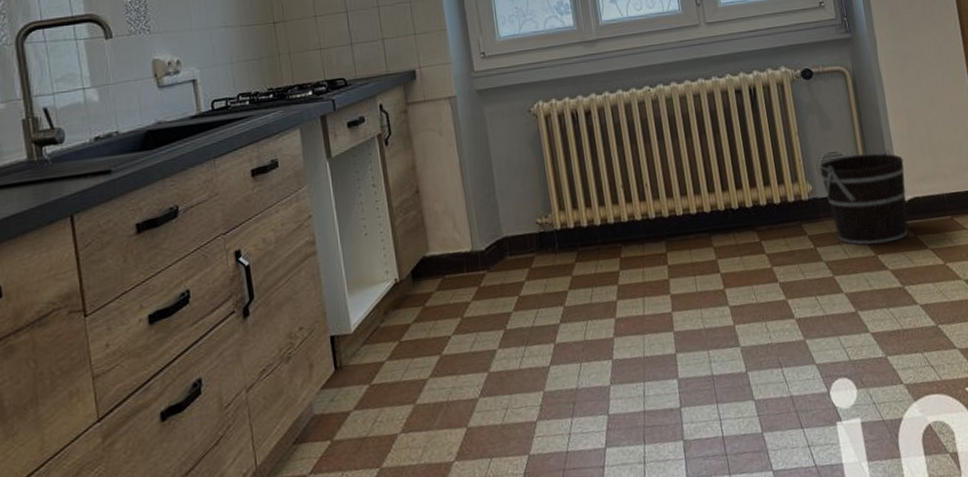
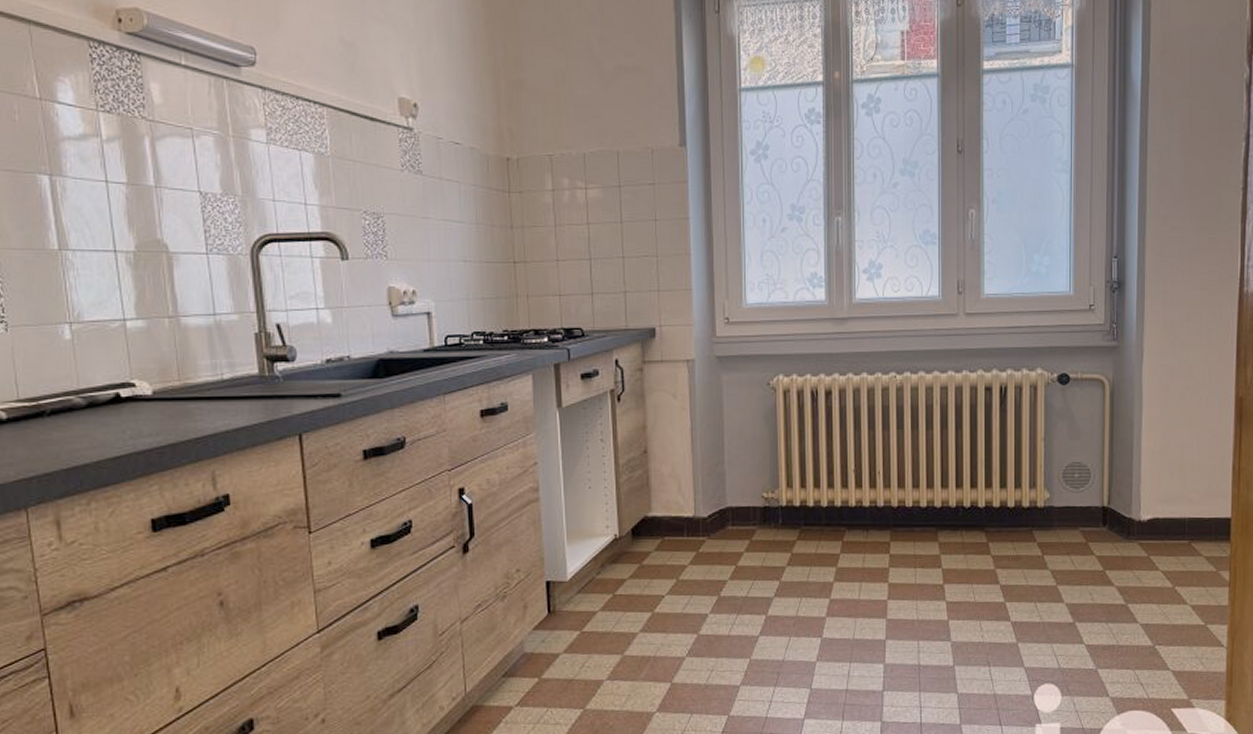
bucket: present [819,149,908,245] -> none [1060,466,1150,560]

